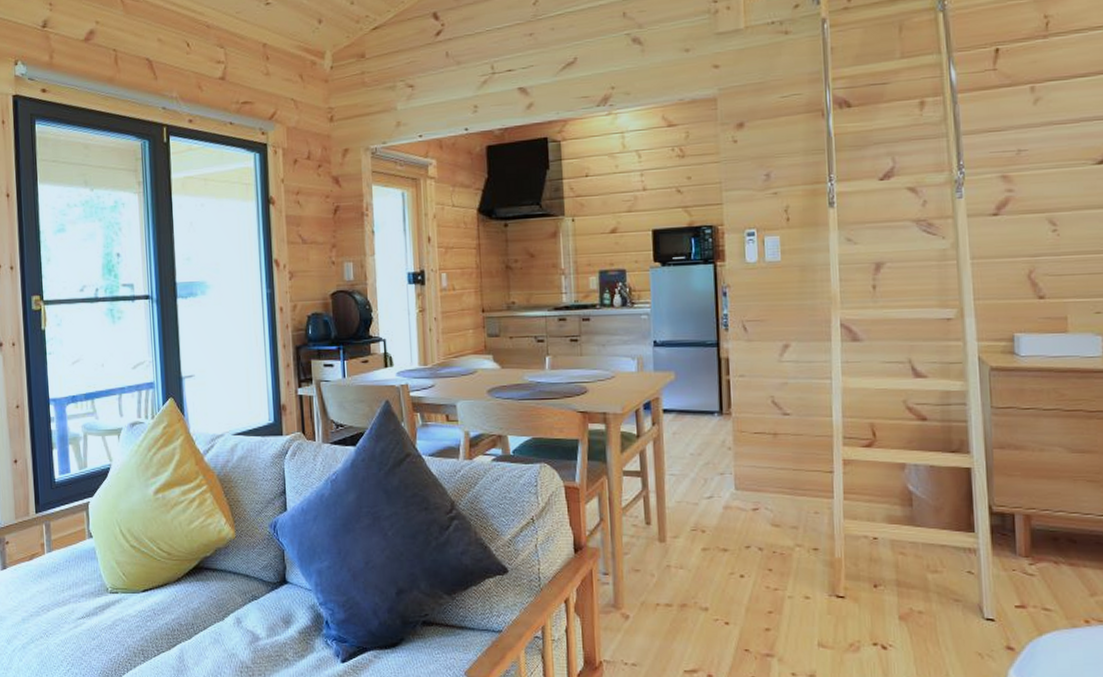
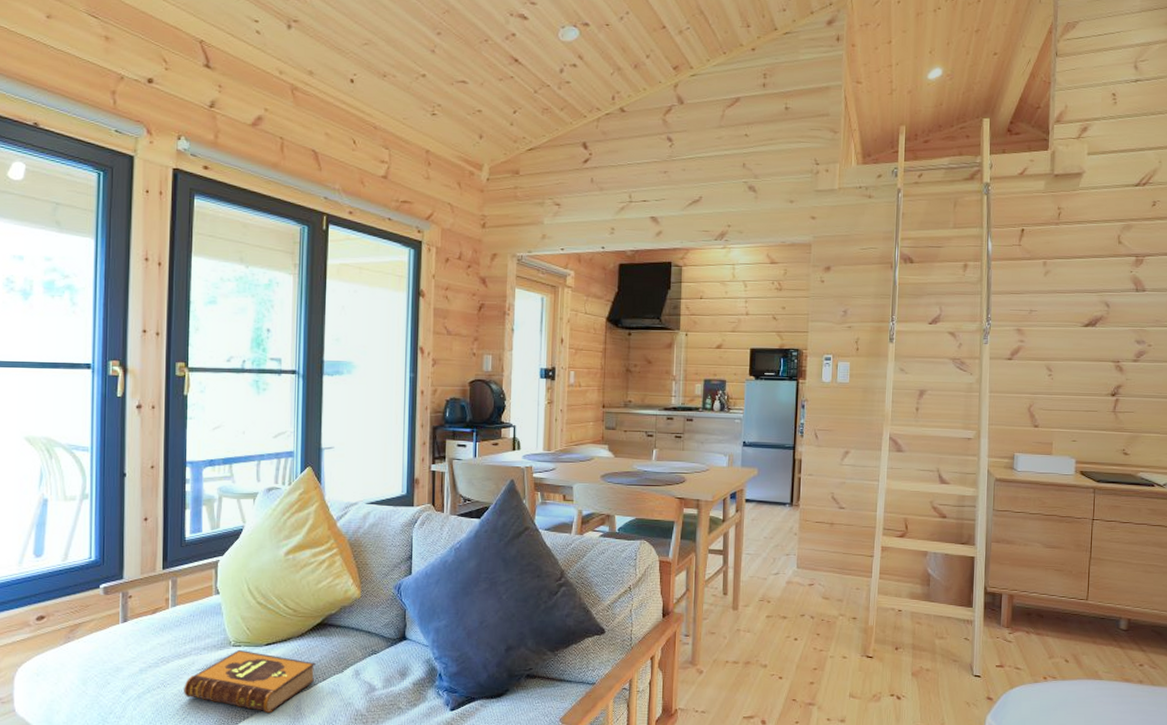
hardback book: none [66,596,196,664] -> present [184,649,316,713]

